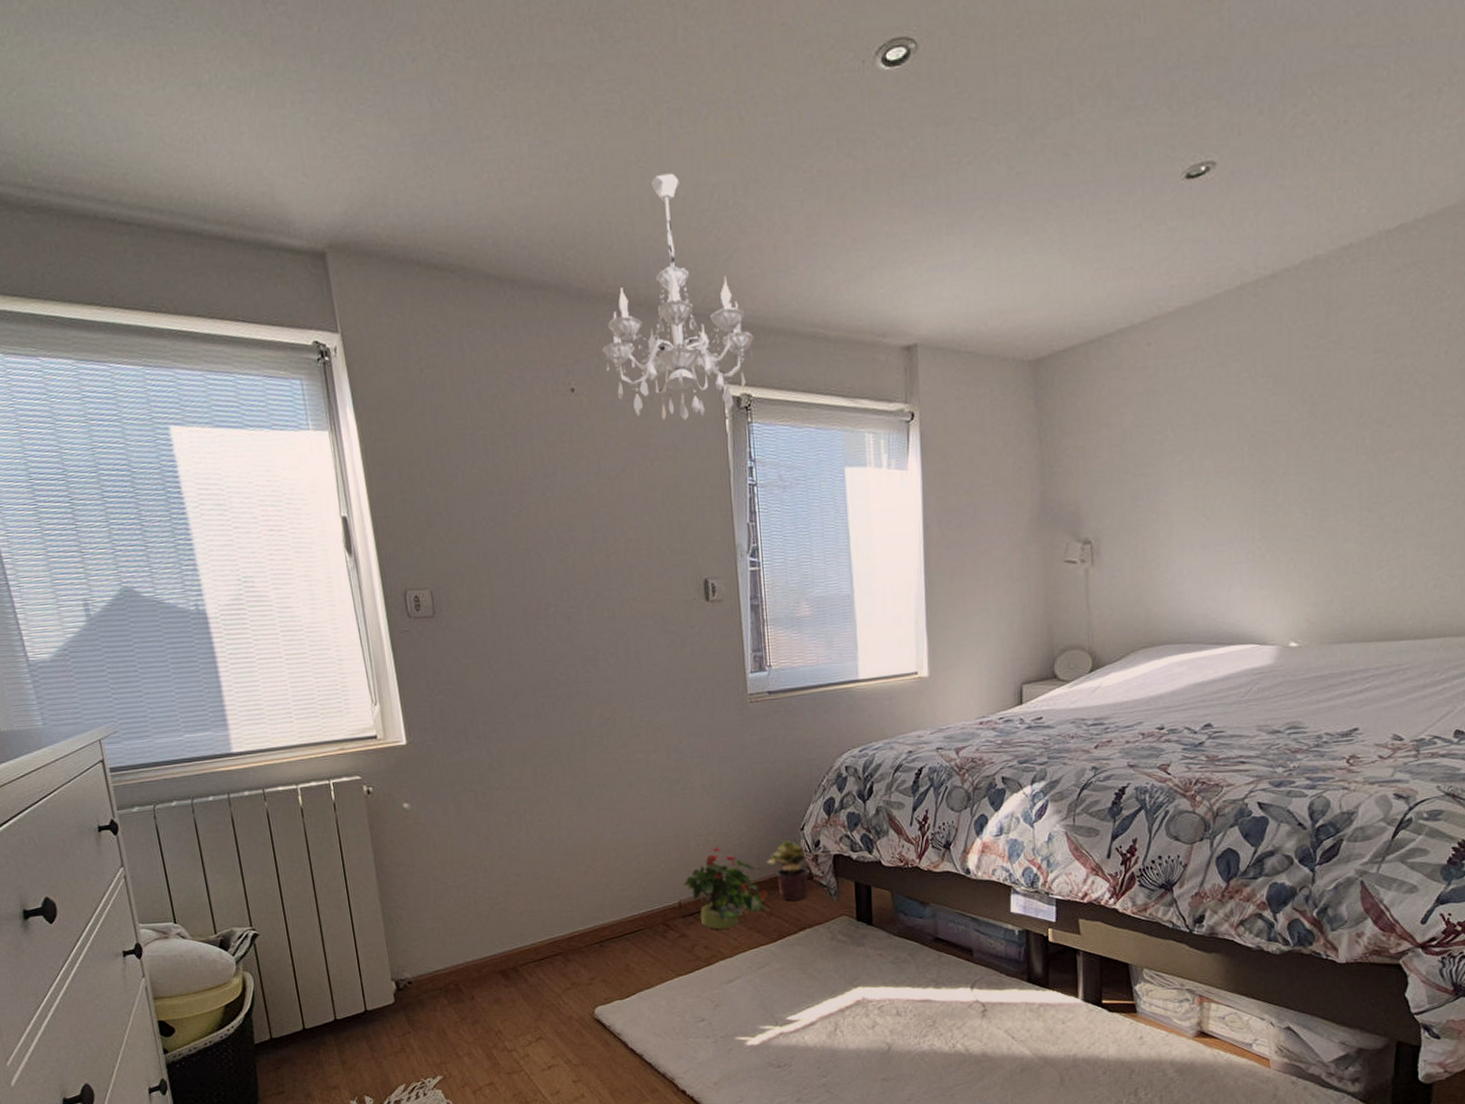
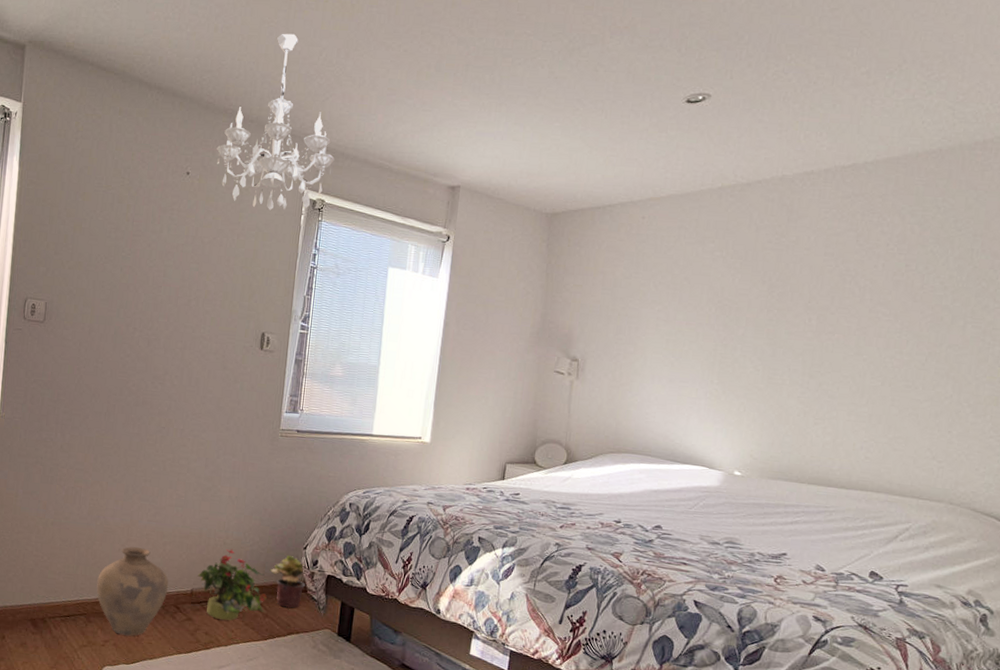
vase: none [567,865,652,969] -> present [96,546,169,637]

